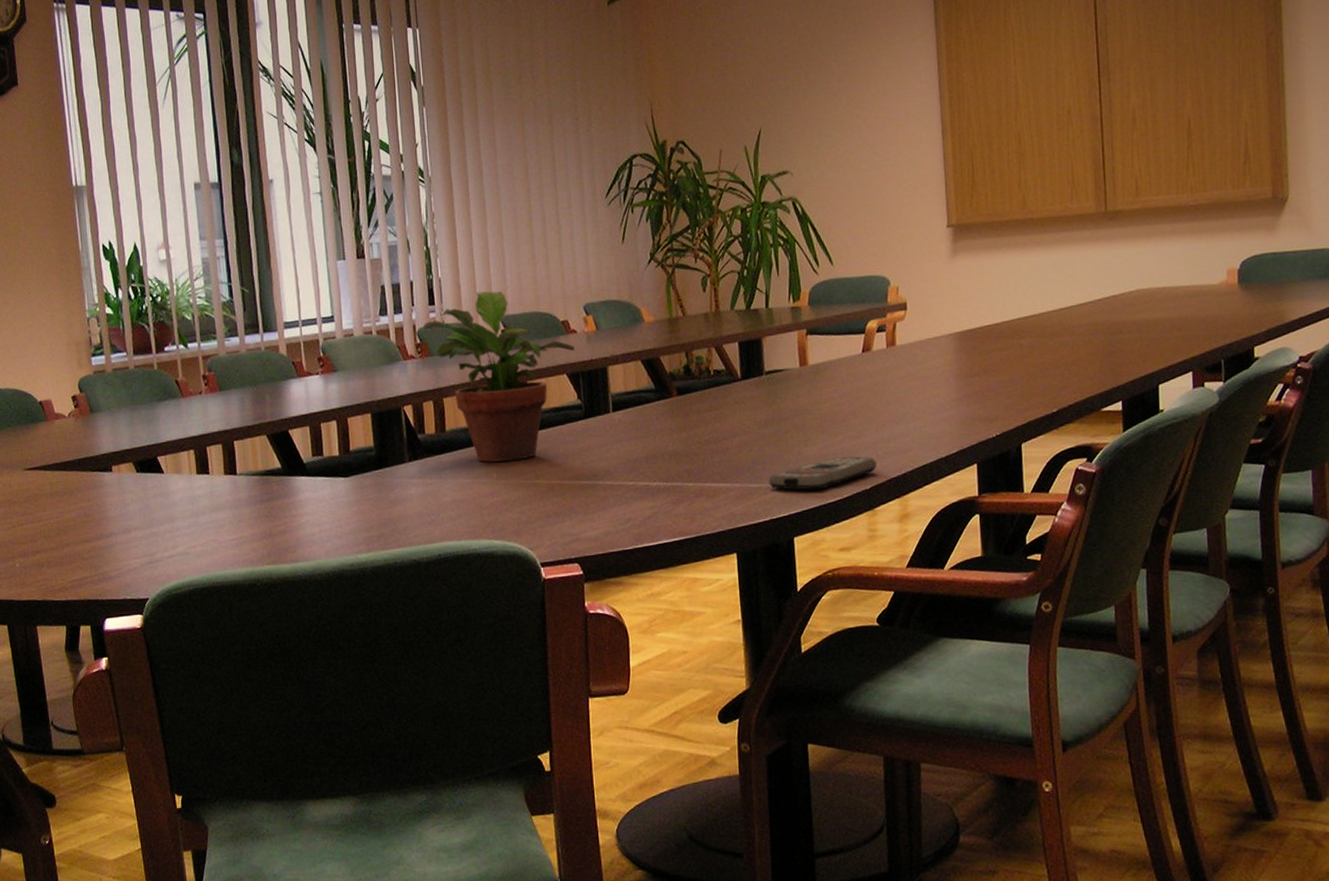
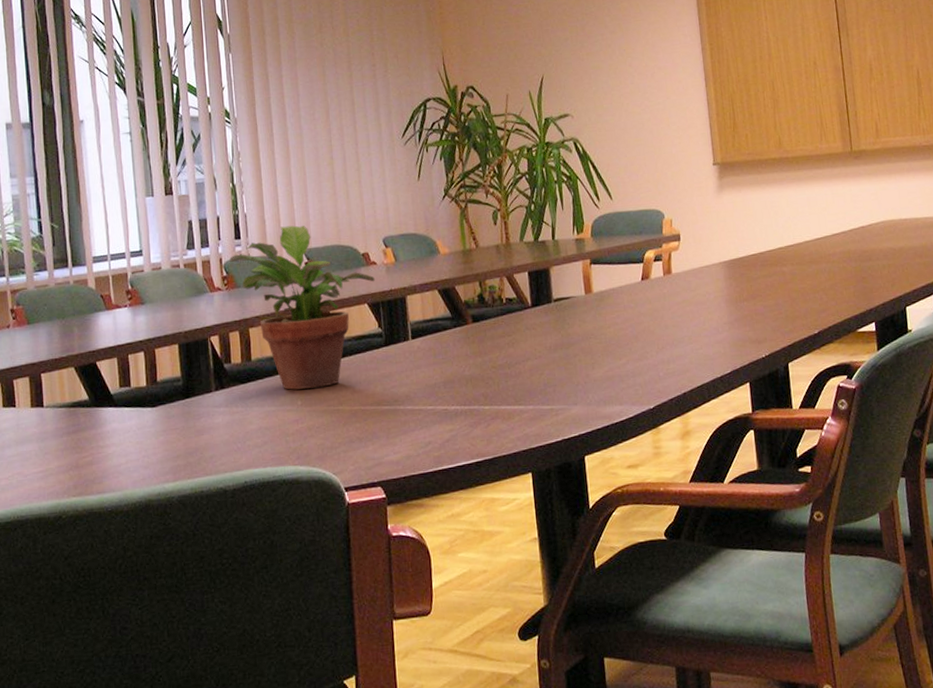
remote control: present [768,456,877,490] -> none [559,377,659,411]

